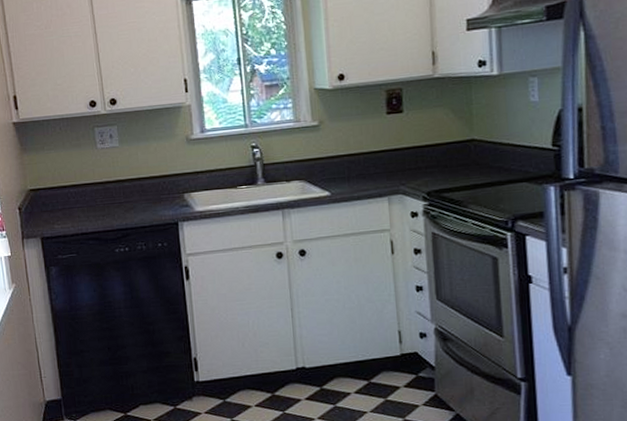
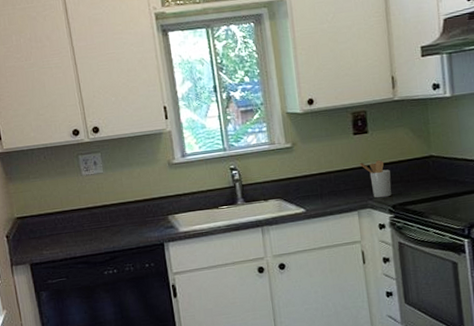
utensil holder: none [392,142,427,184] -> present [359,160,392,198]

